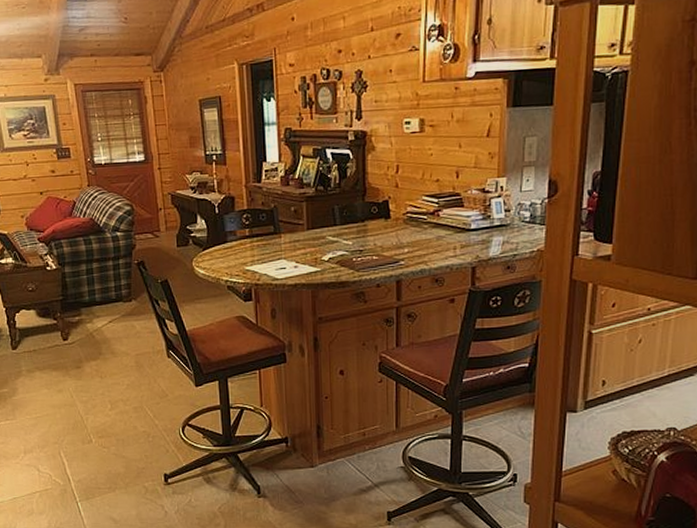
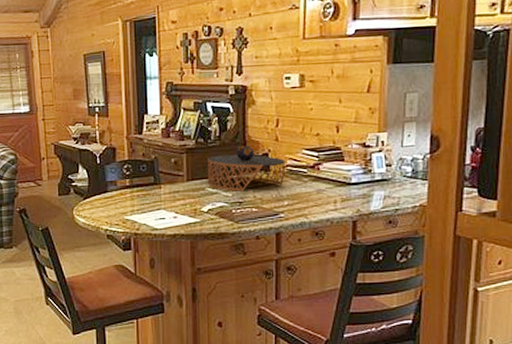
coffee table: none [328,192,406,240] -> present [208,145,286,191]

